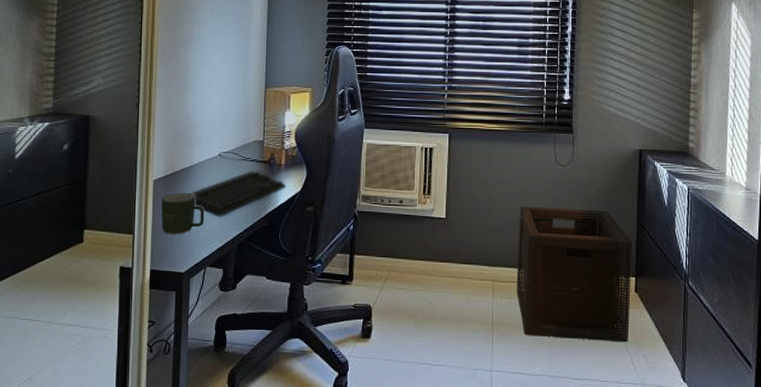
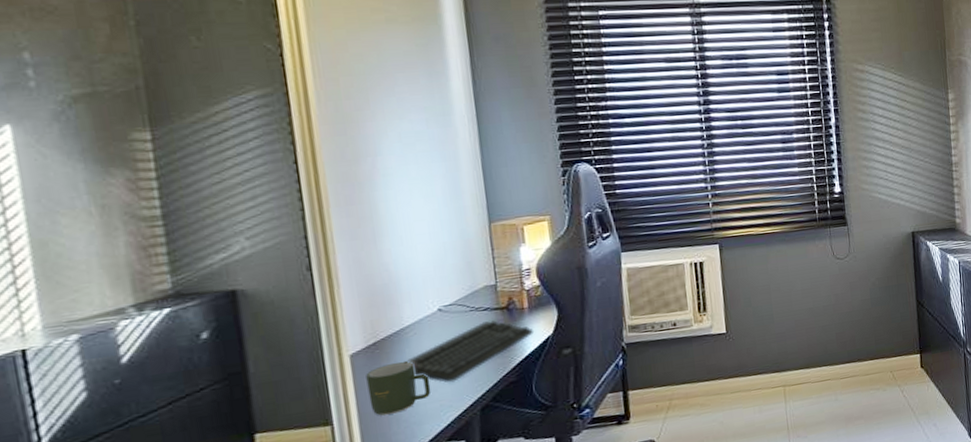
storage basket: present [516,206,633,343] -> none [802,296,919,432]

